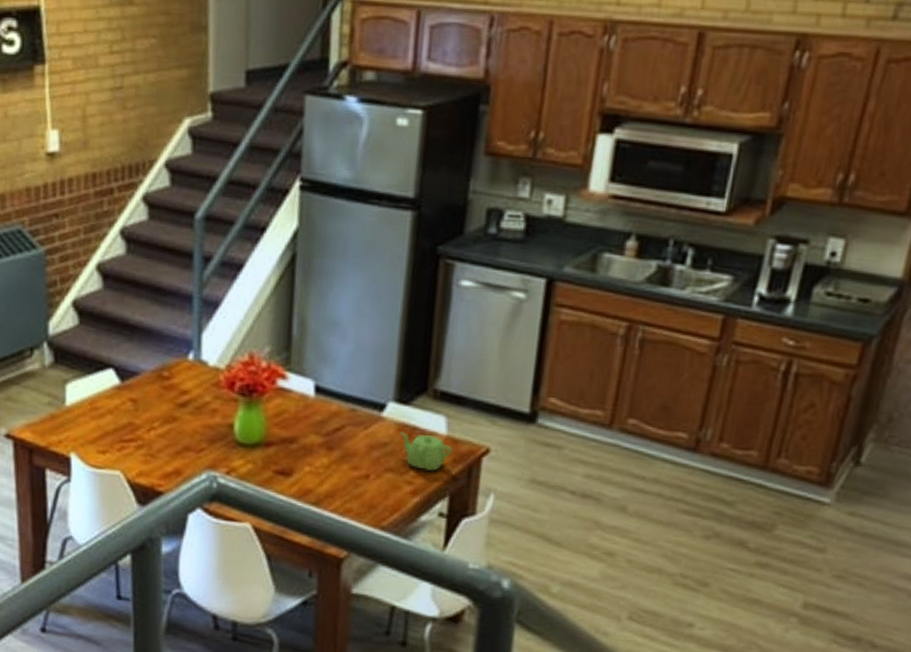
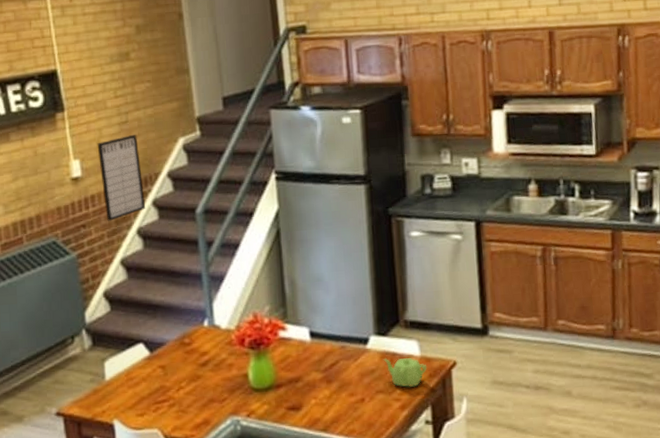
writing board: none [81,105,134,214] -> present [97,134,146,221]

